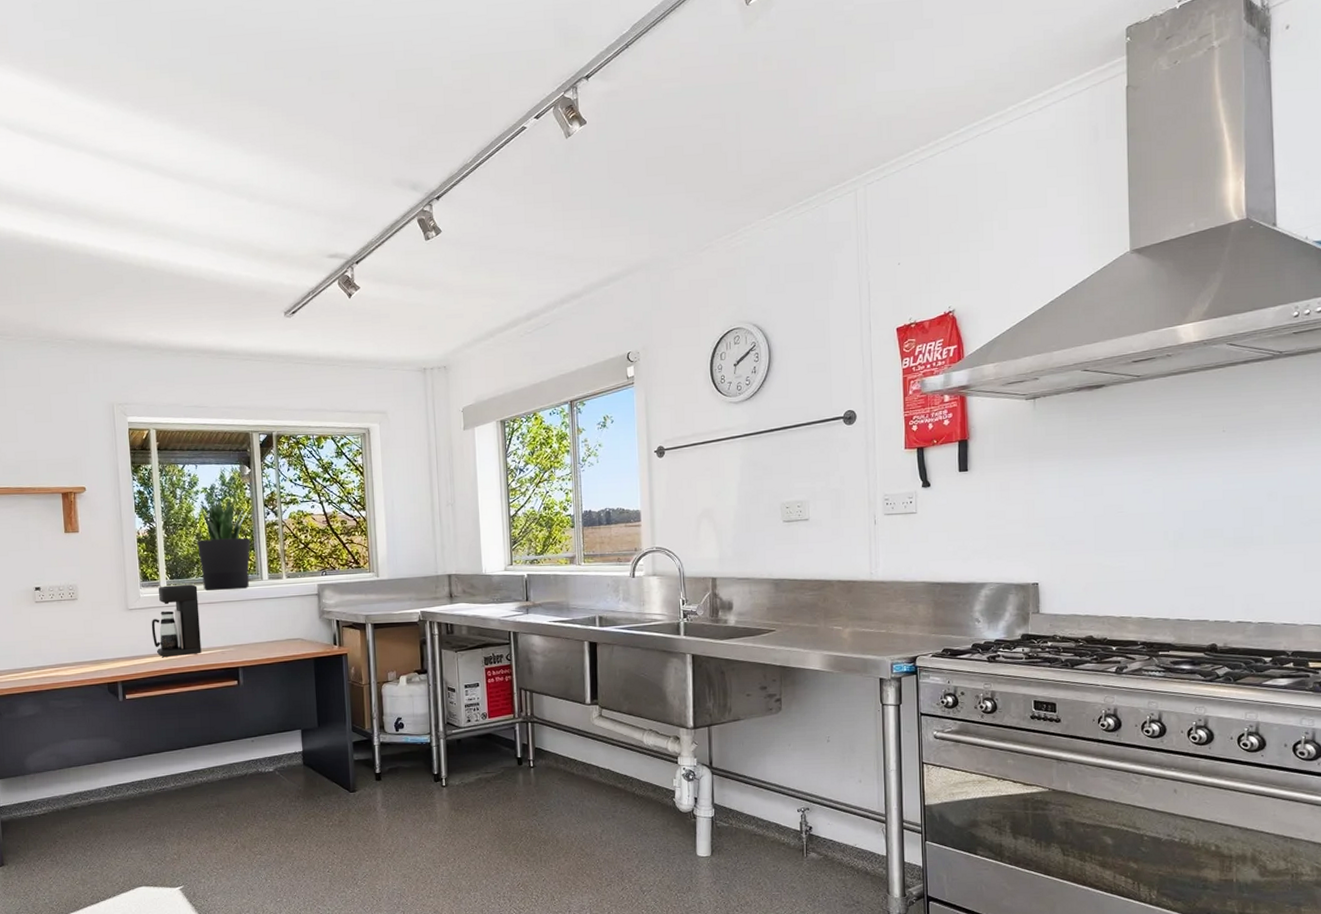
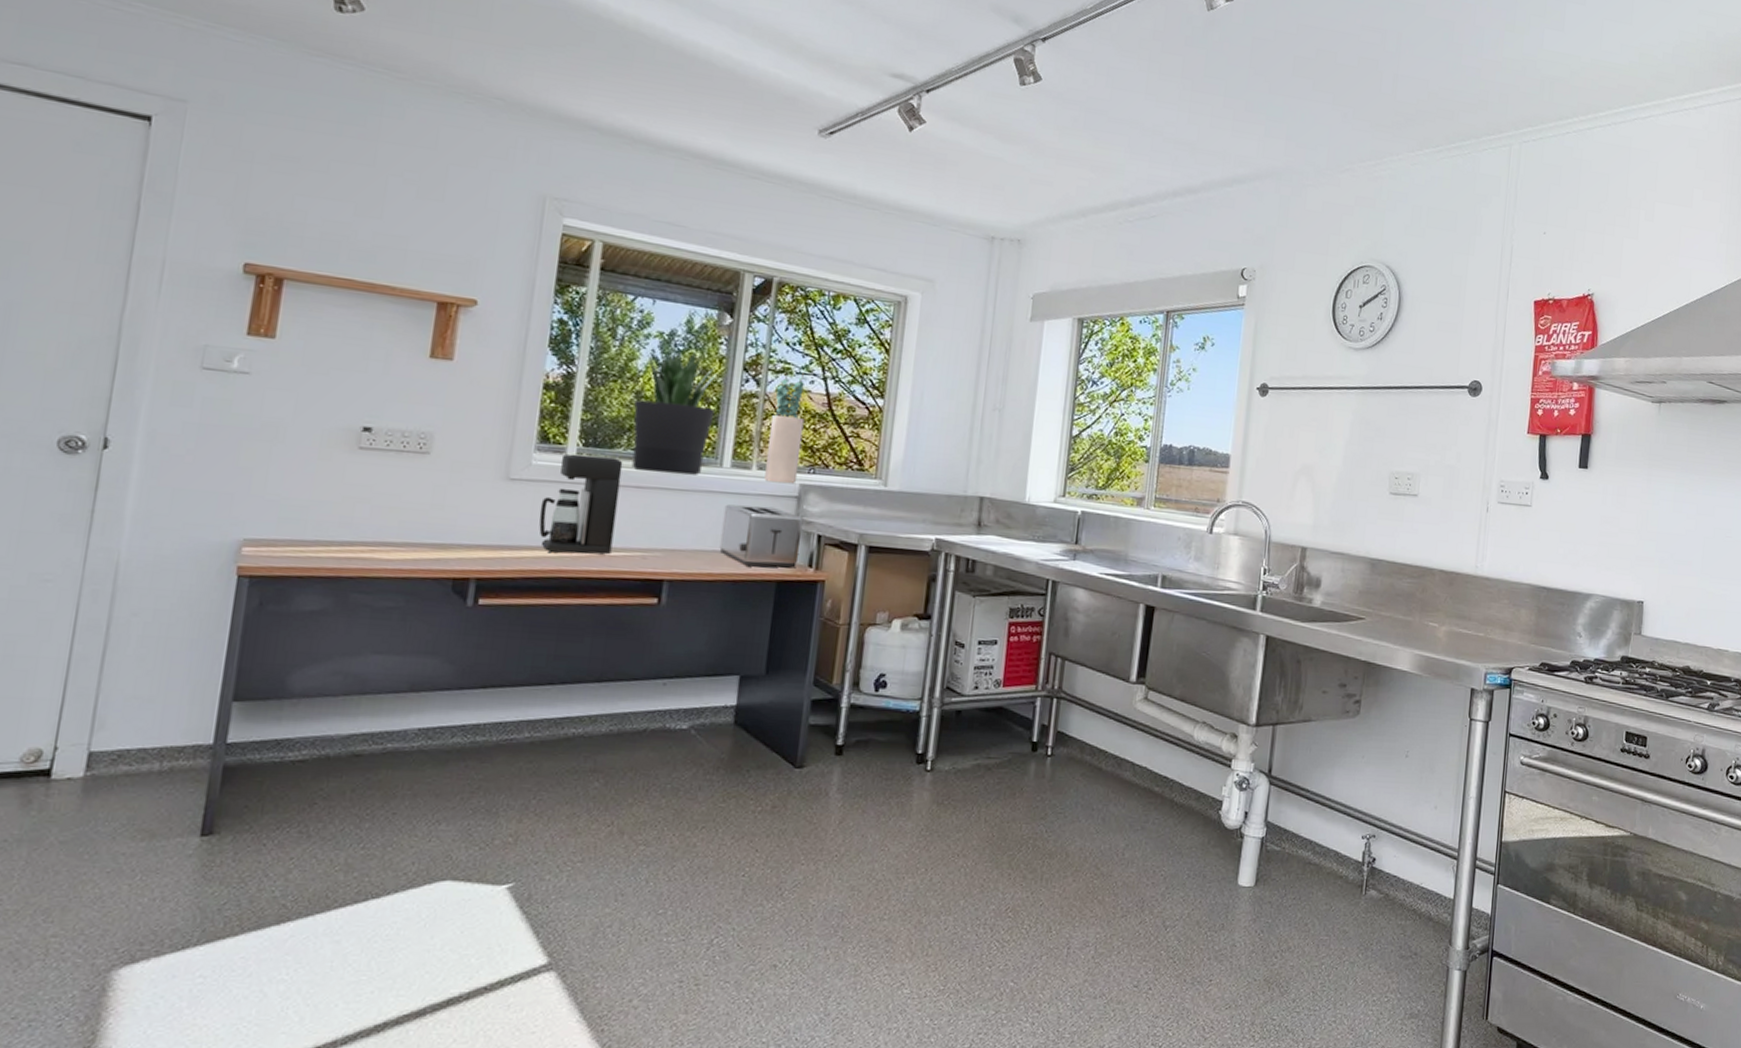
toaster: none [269,604,326,650] -> present [719,504,804,568]
vase: none [289,500,315,586] -> present [764,371,806,485]

